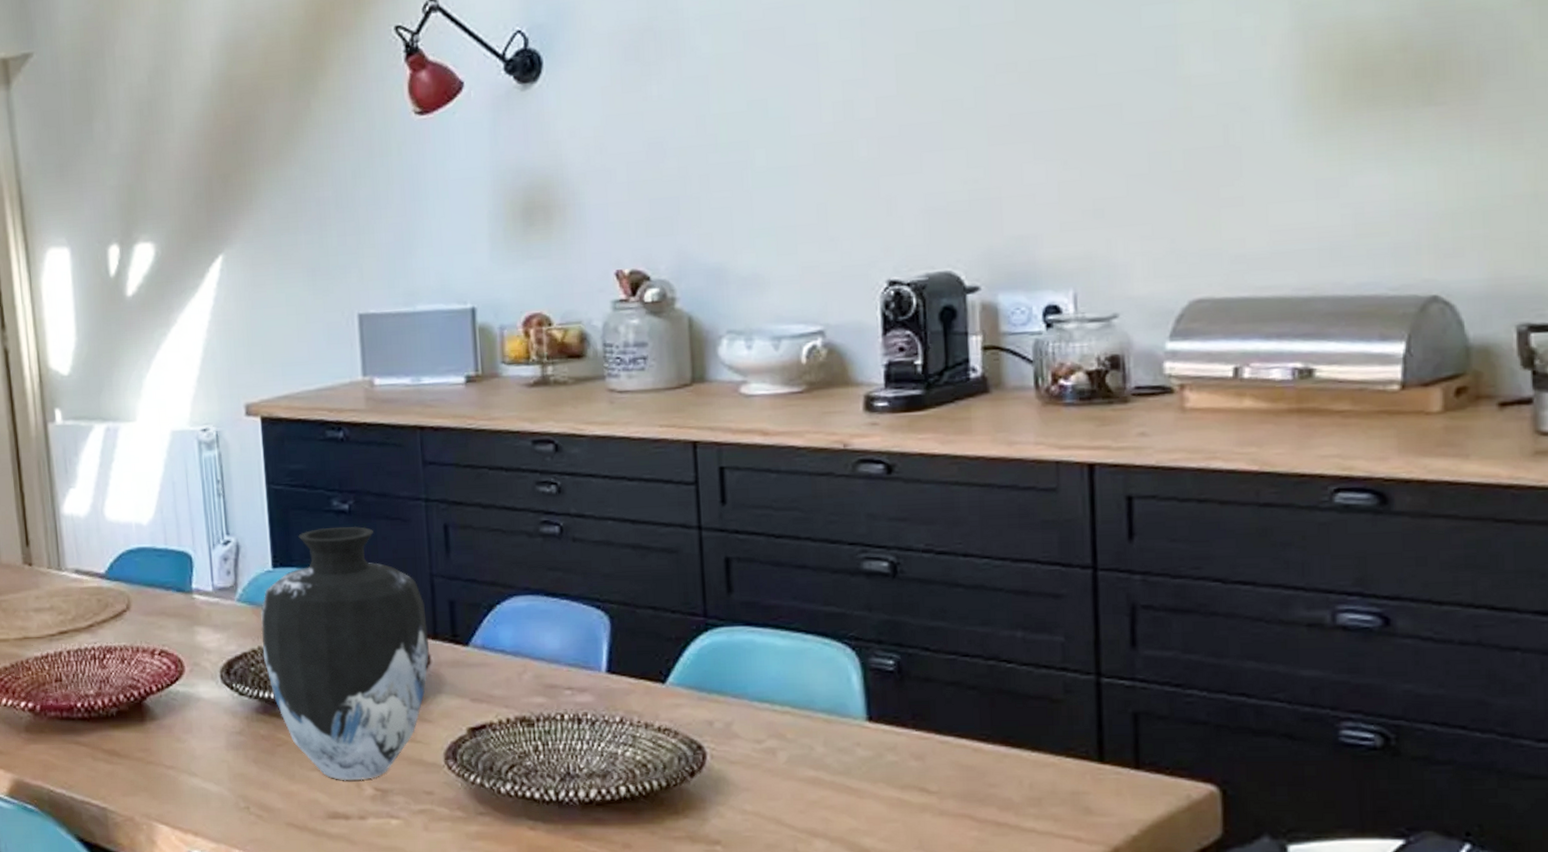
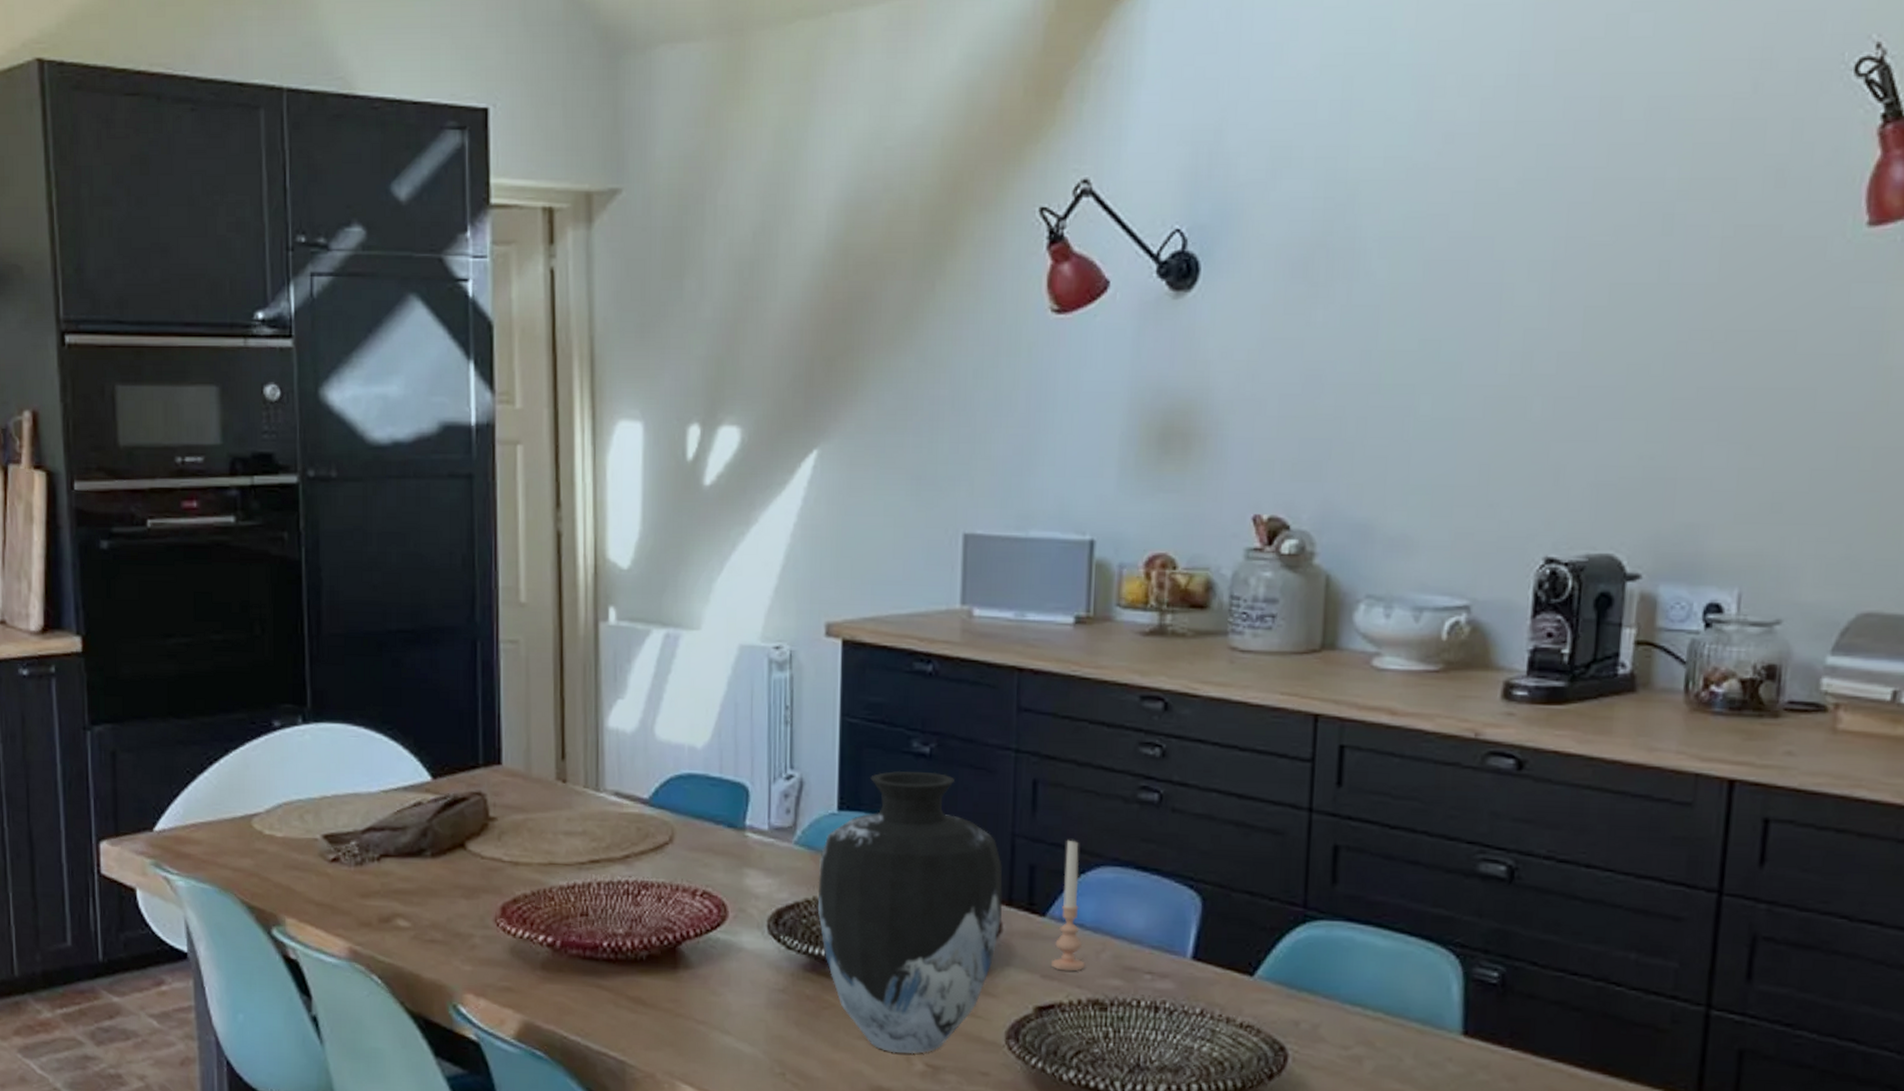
candle: none [479,573,509,694] -> present [1052,838,1085,972]

